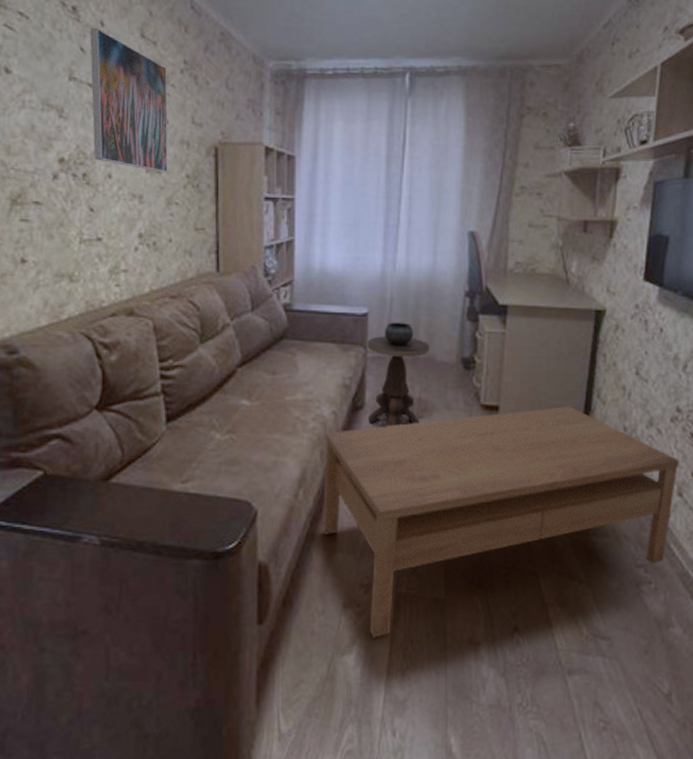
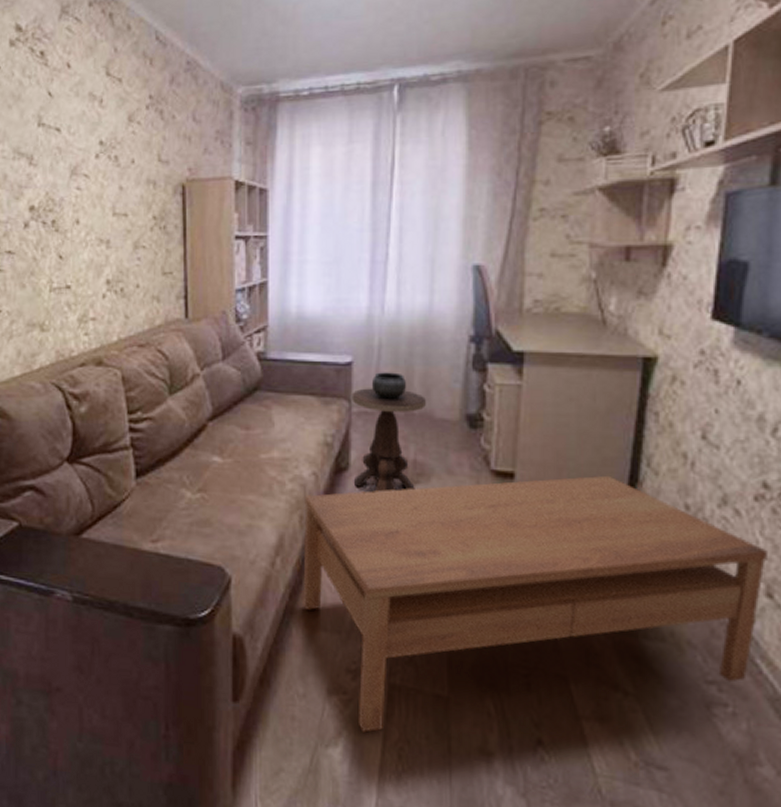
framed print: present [90,28,168,172] -> none [57,71,135,215]

